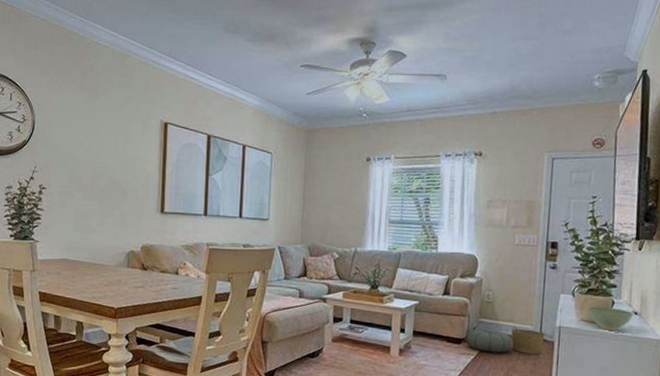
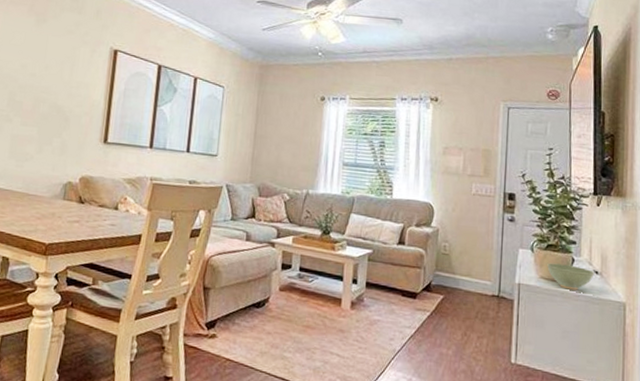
pouf: present [465,329,512,353] -> none [421,282,470,311]
basket: present [511,326,545,355] -> none [469,281,504,314]

